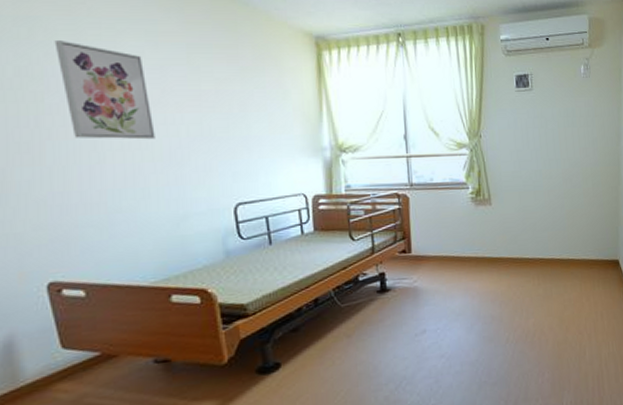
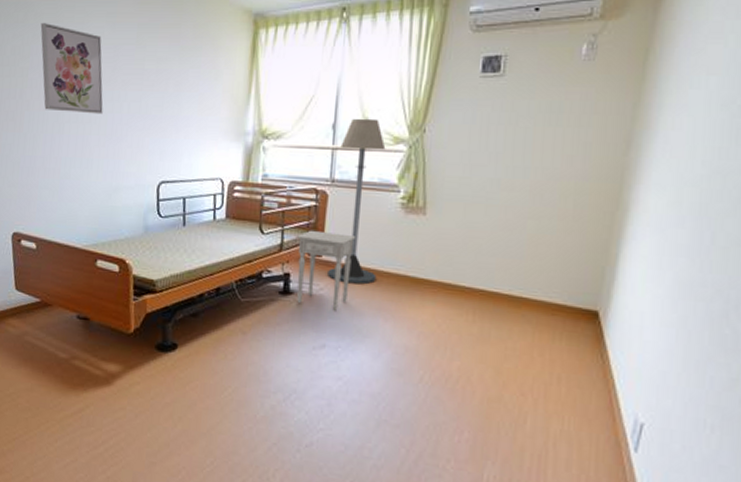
nightstand: none [386,230,439,298] -> present [297,230,356,311]
floor lamp: none [413,128,461,273] -> present [327,118,386,285]

